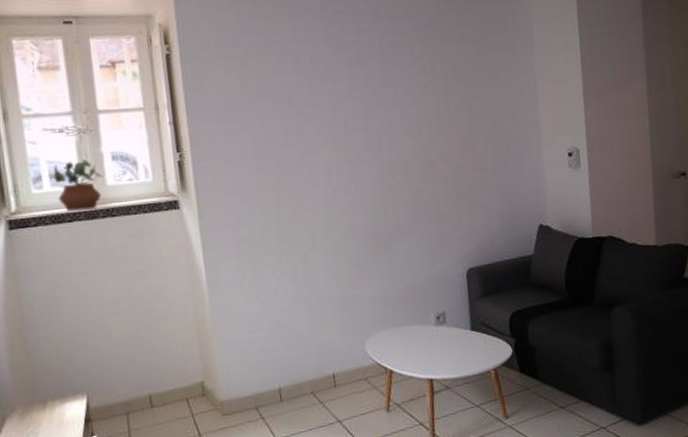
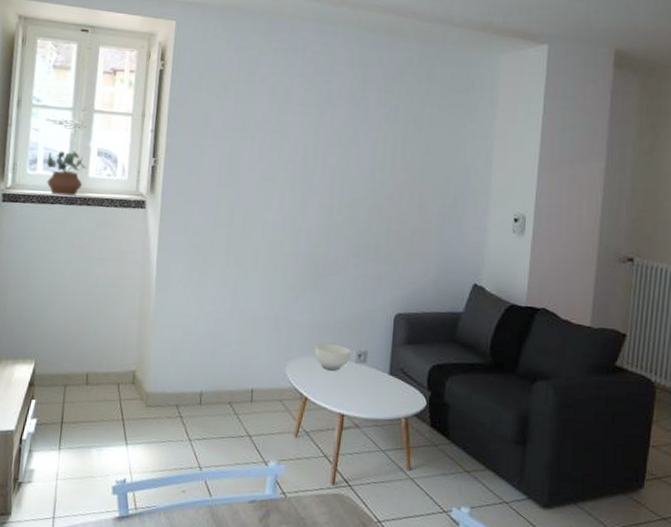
bowl: none [391,310,429,339] -> present [314,343,351,371]

